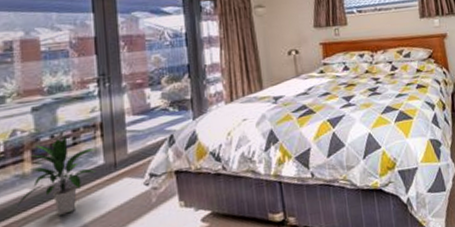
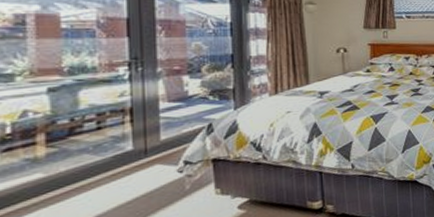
indoor plant: present [17,136,97,215] -> none [27,120,125,201]

